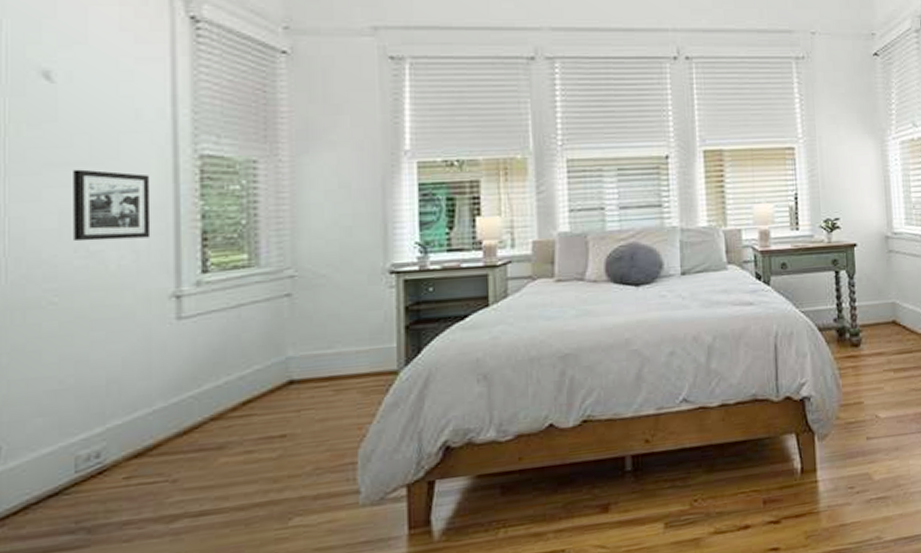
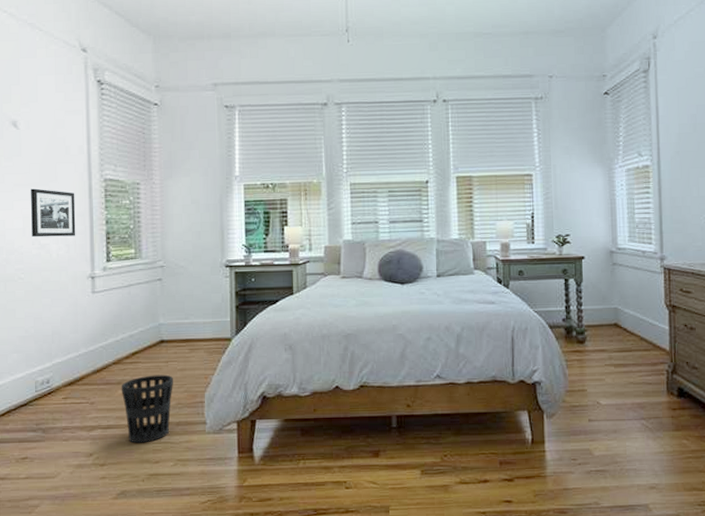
wastebasket: none [223,428,309,533] -> present [121,374,173,443]

